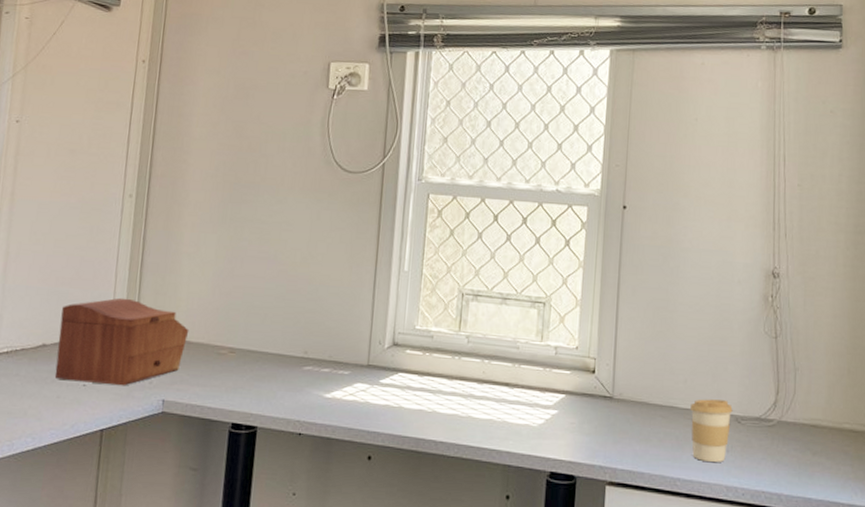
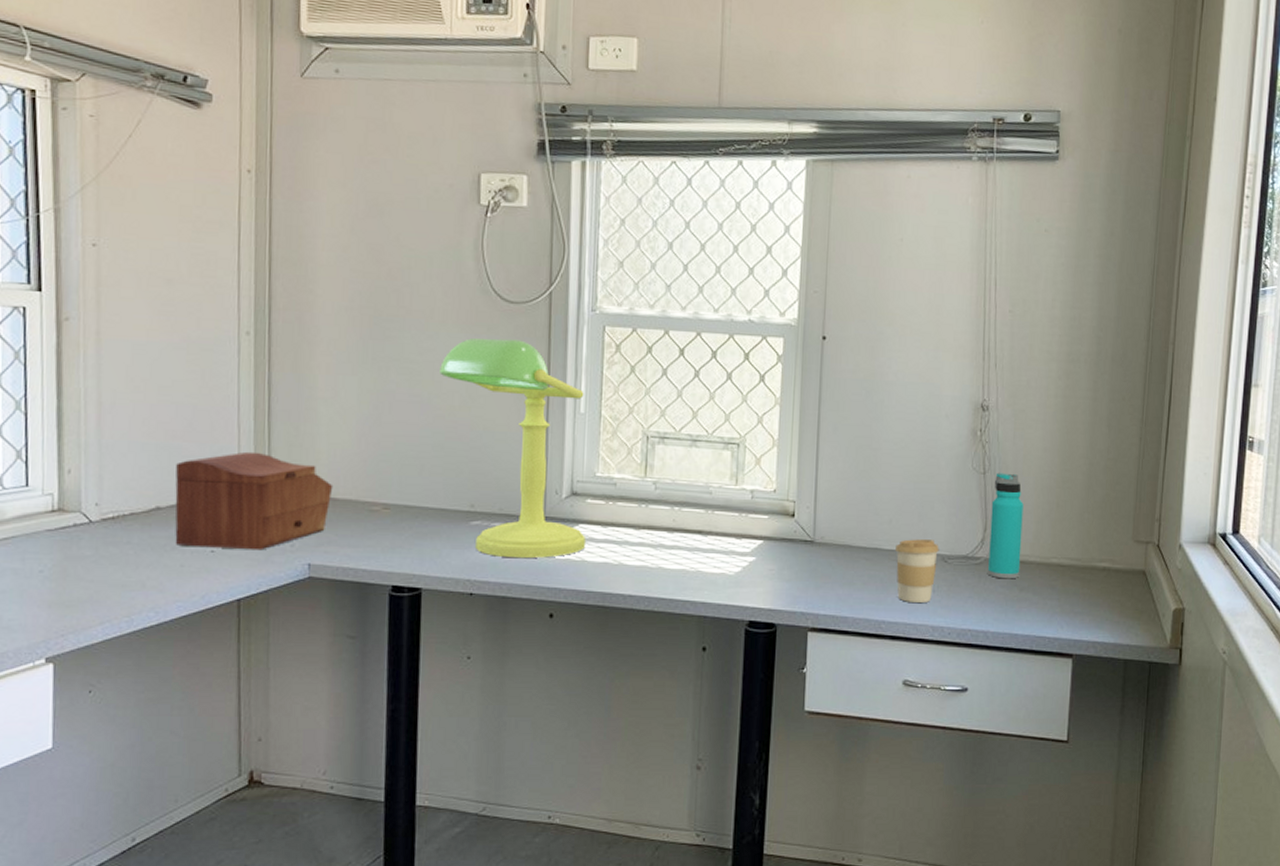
desk lamp: none [285,202,409,403] -> present [440,338,585,558]
water bottle: none [781,337,815,443] -> present [988,472,1024,579]

